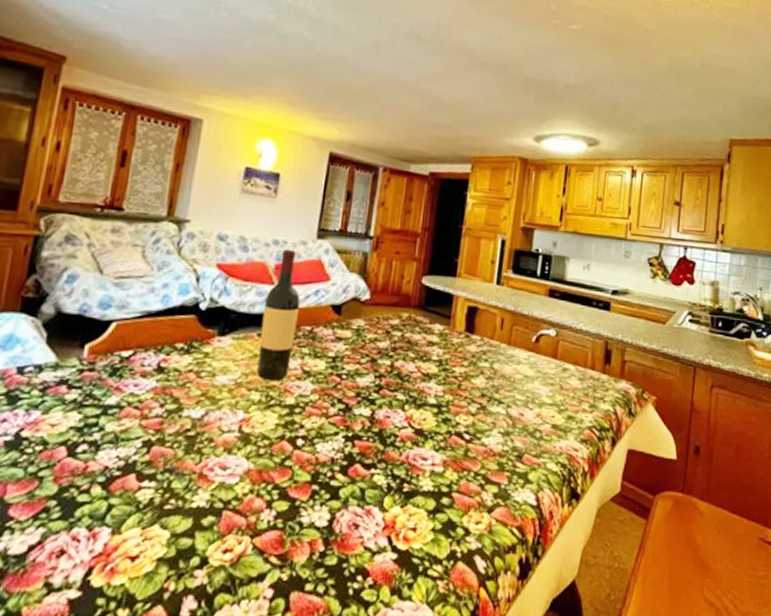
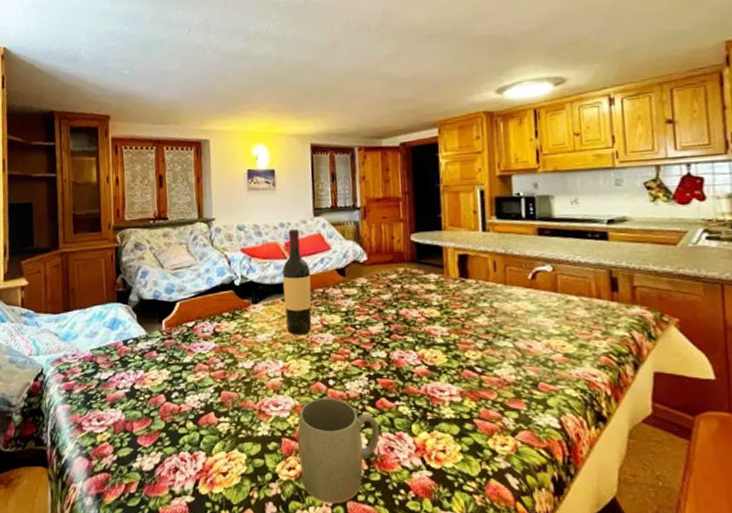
mug: none [238,460,347,594] -> present [297,397,380,503]

